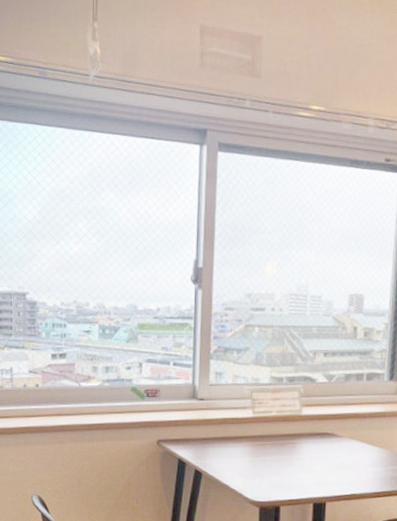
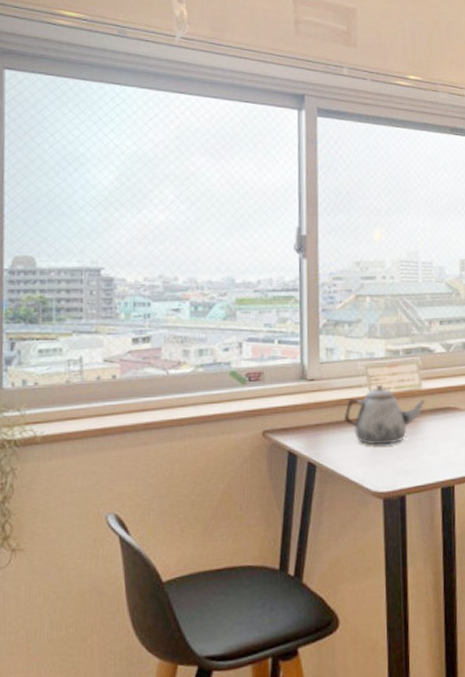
teapot: none [229,407,304,461] -> present [345,384,425,445]

